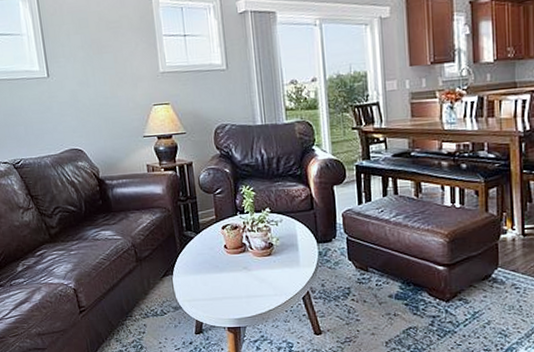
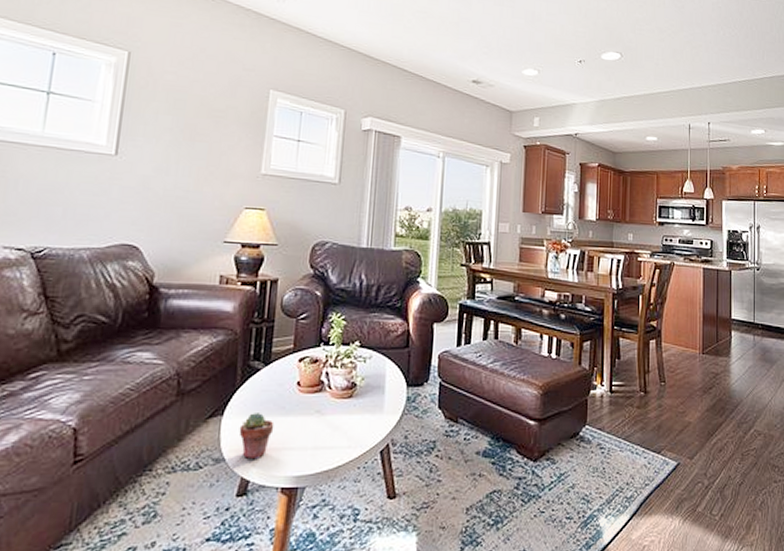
potted succulent: none [187,271,213,306] -> present [239,413,275,459]

